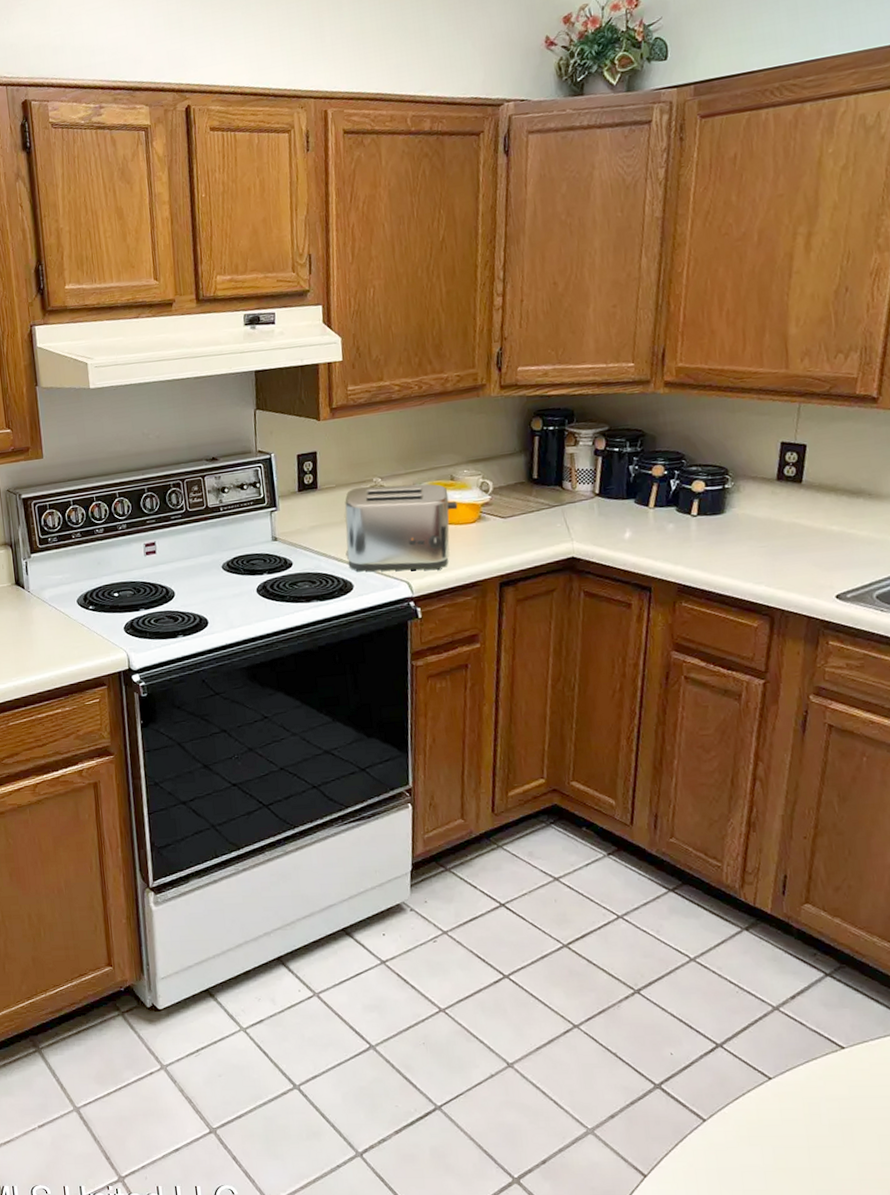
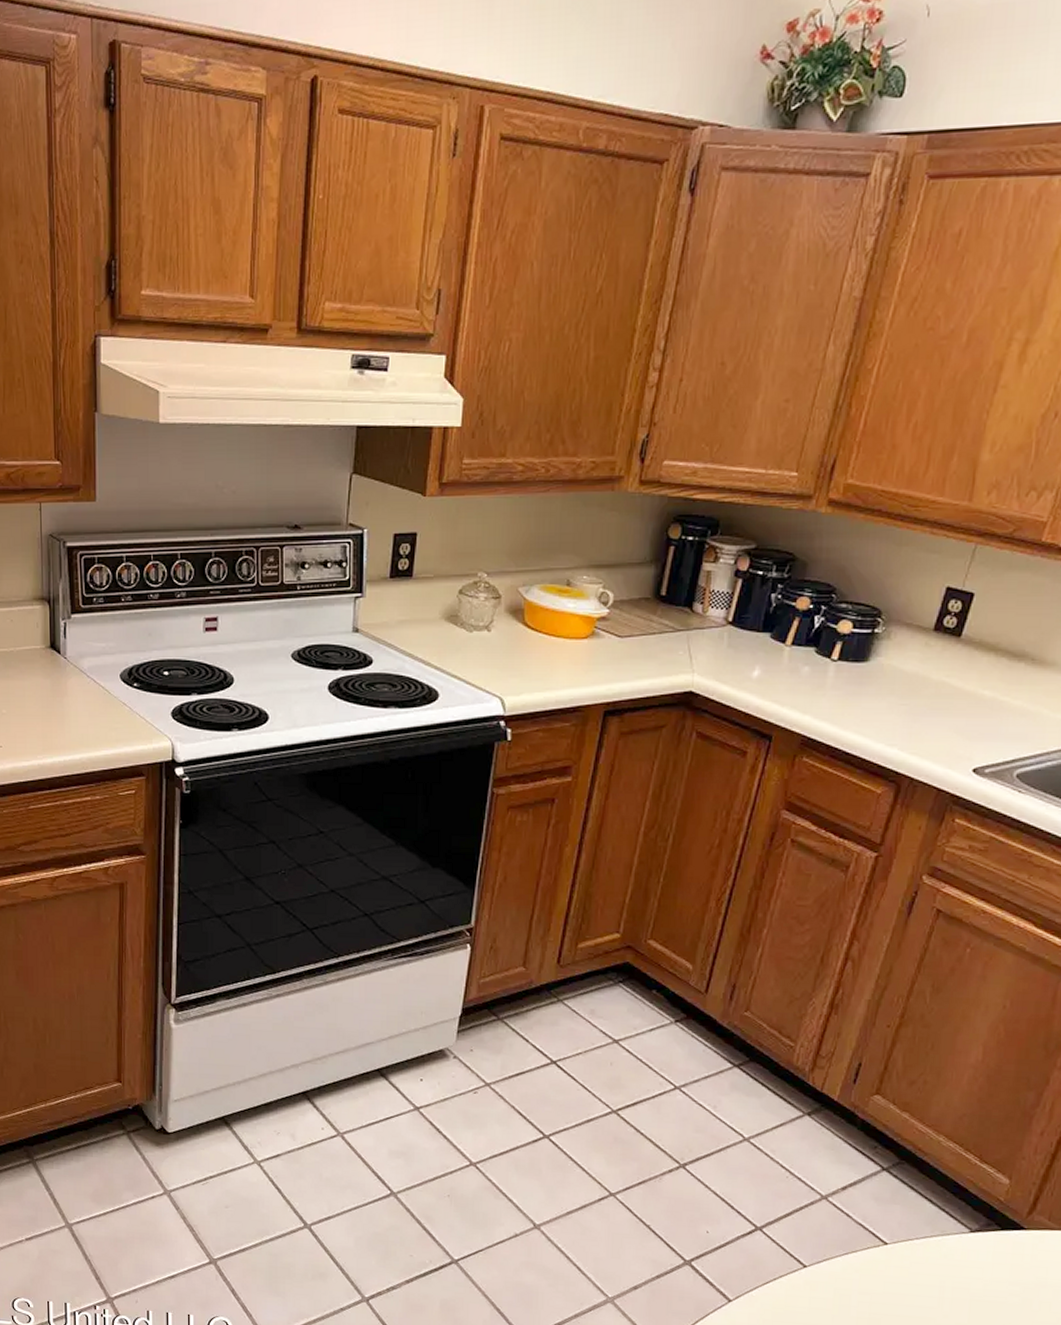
toaster: present [344,484,458,572] -> none [435,581,570,688]

